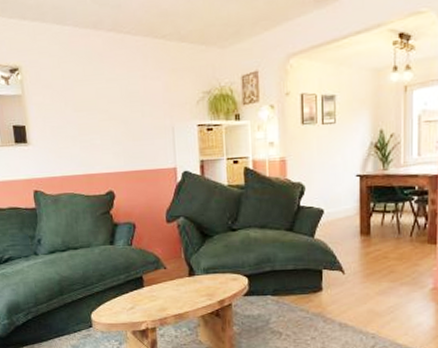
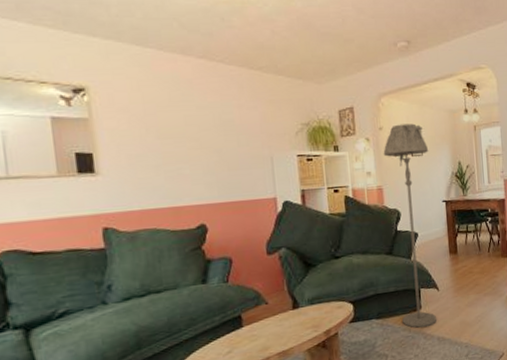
floor lamp: none [289,86,344,310] -> present [383,123,436,328]

